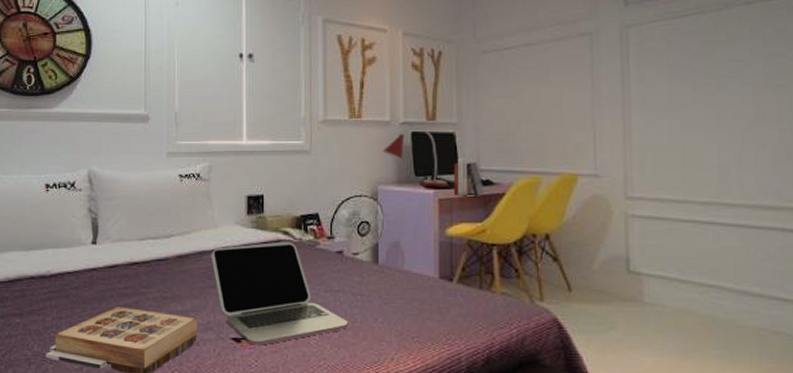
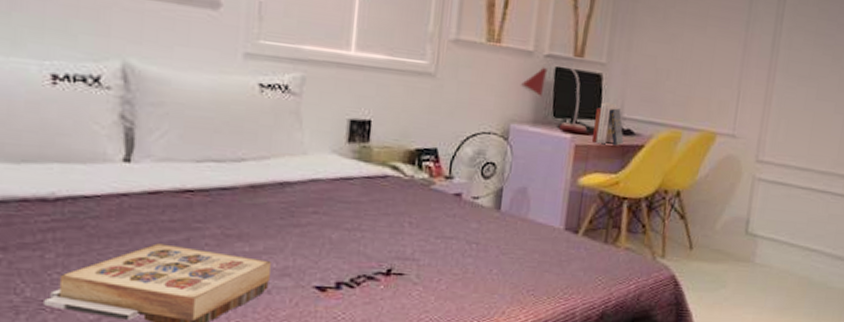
laptop: present [211,241,349,346] -> none [294,177,459,296]

